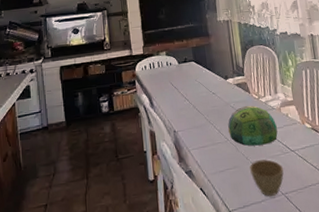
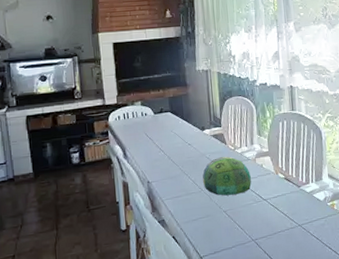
cup: present [250,159,284,196] -> none [222,208,255,243]

